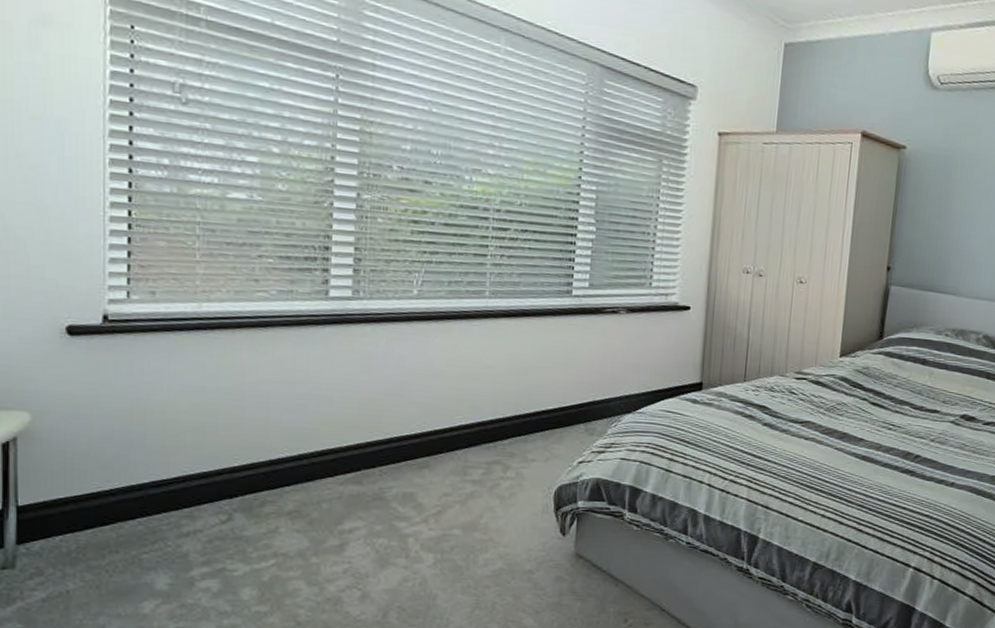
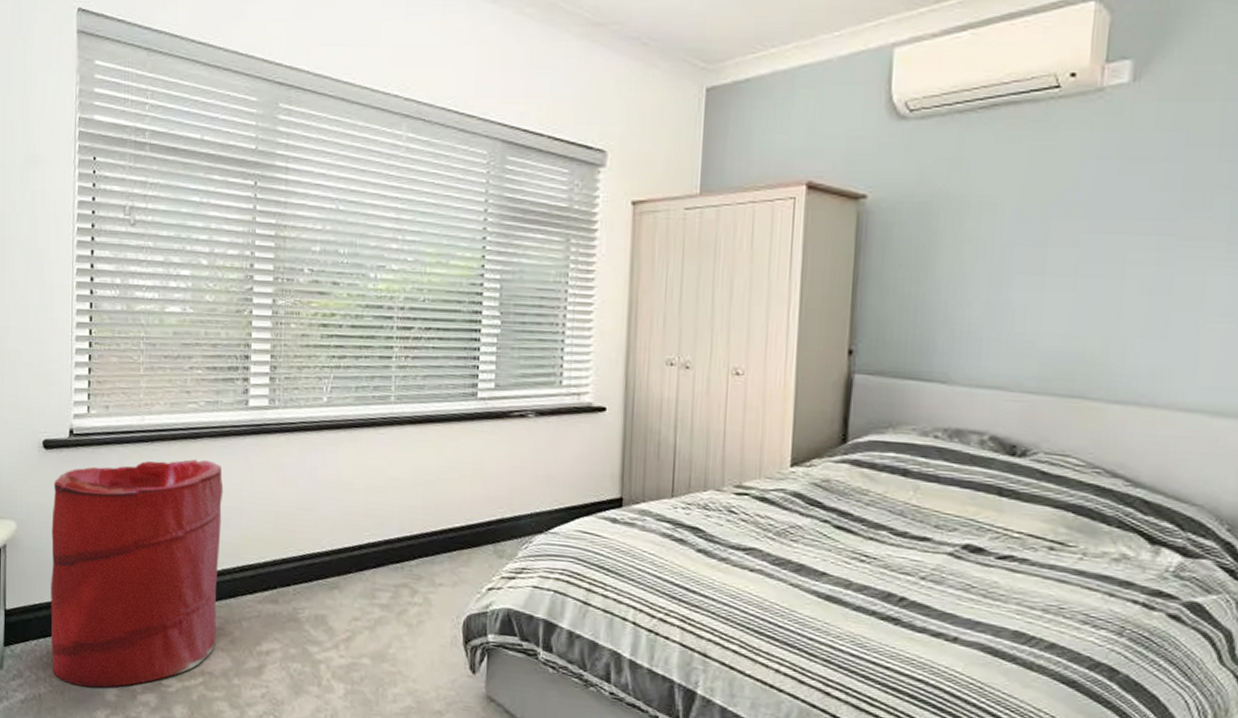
laundry hamper: none [80,347,300,579] -> present [51,459,224,688]

